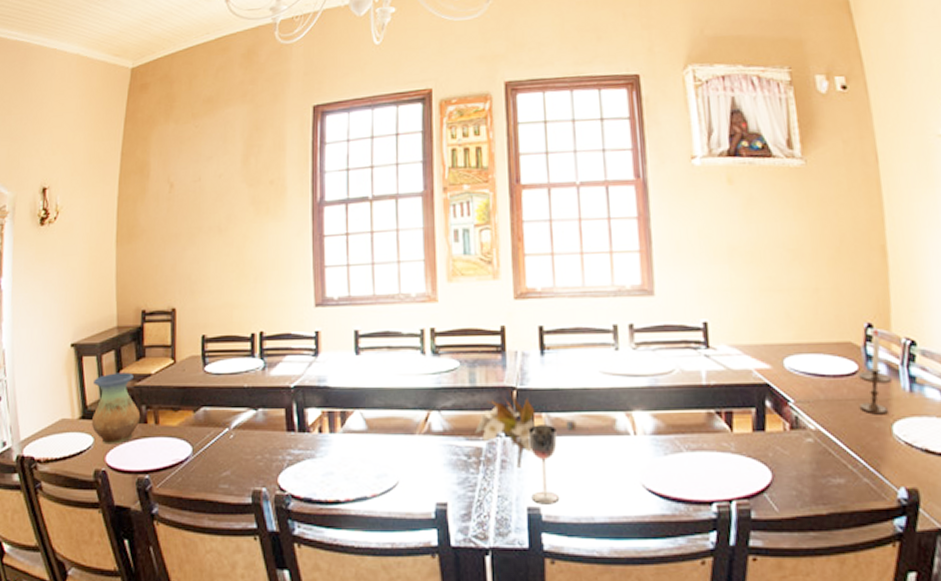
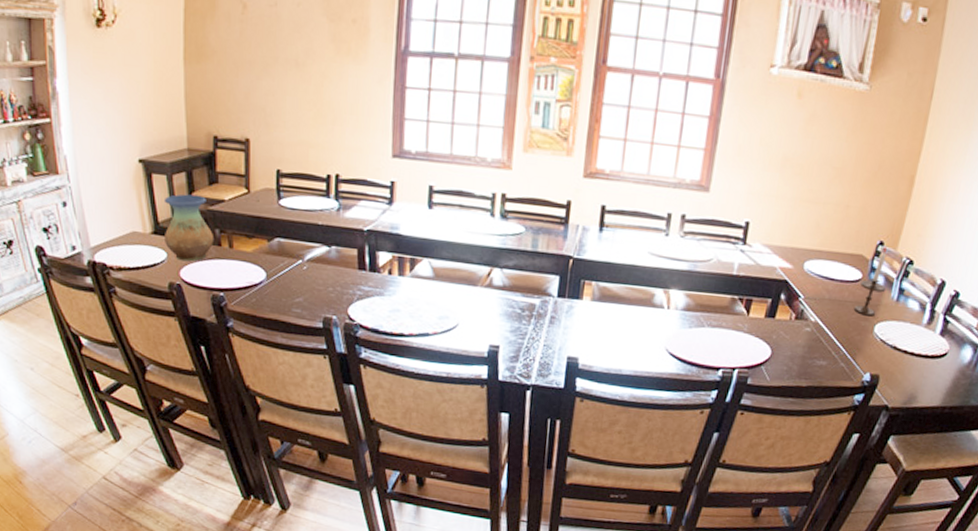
flower arrangement: present [475,388,577,468] -> none [531,256,621,325]
wineglass: present [528,425,559,505] -> none [572,290,603,357]

